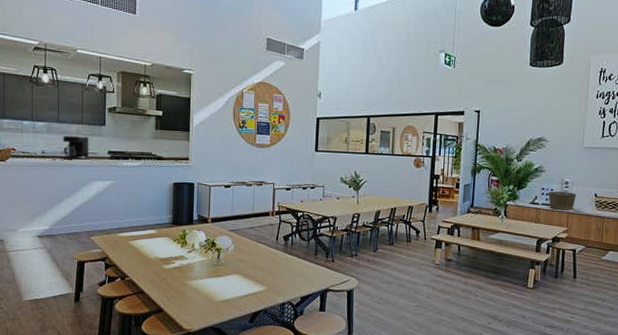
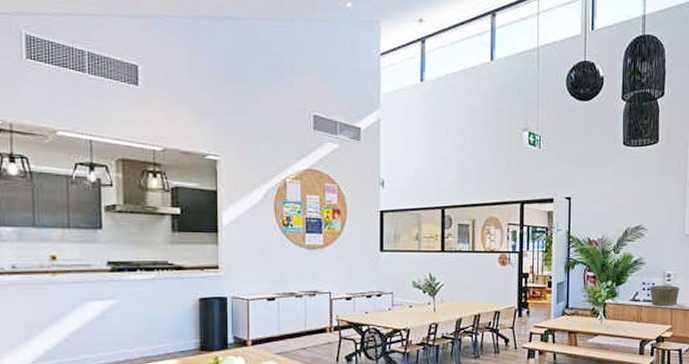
coffee maker: present [59,136,90,160] -> none [38,244,82,275]

